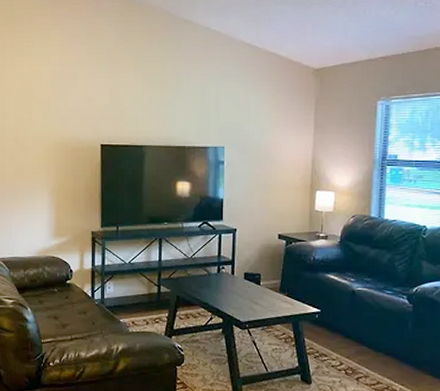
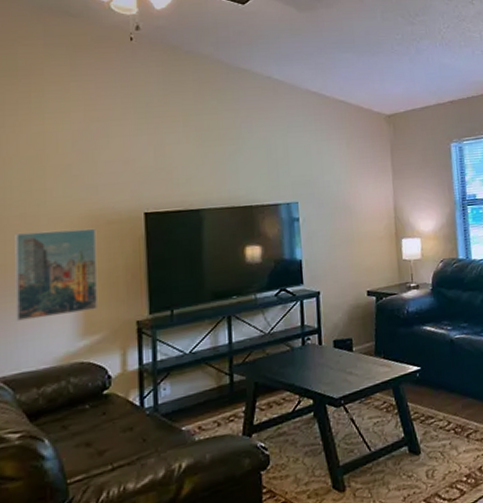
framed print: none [11,151,66,219] -> present [15,228,98,321]

